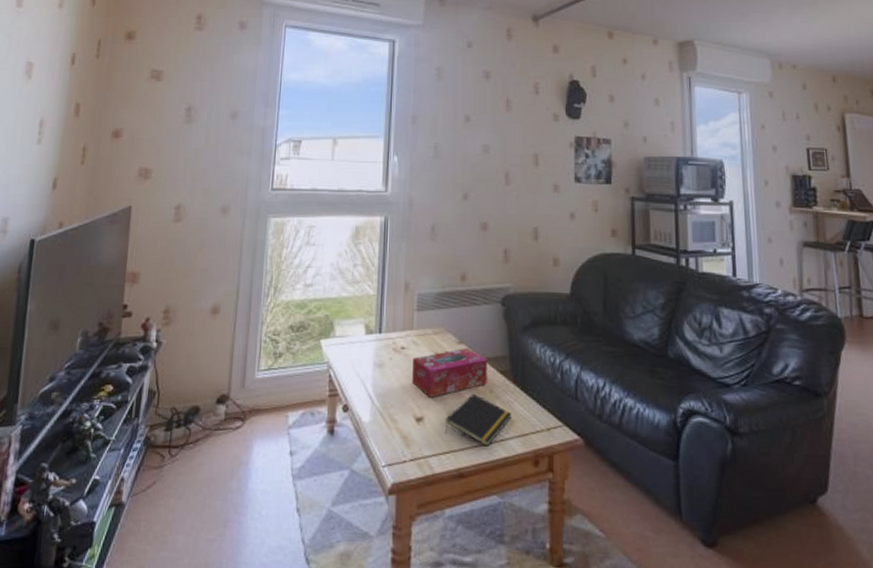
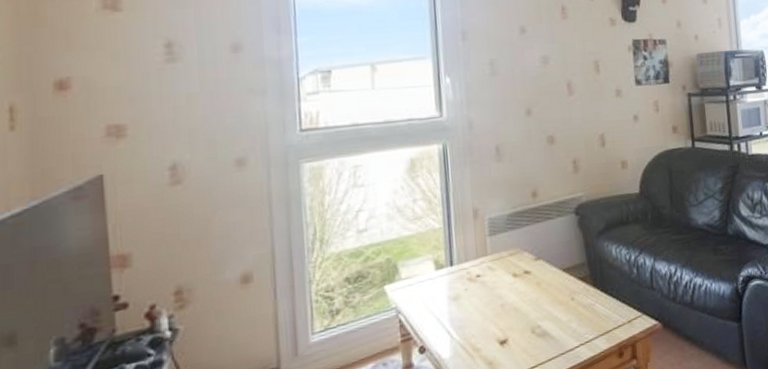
tissue box: present [412,348,487,397] -> none [490,263,568,319]
notepad: present [444,393,513,447] -> none [530,304,595,351]

